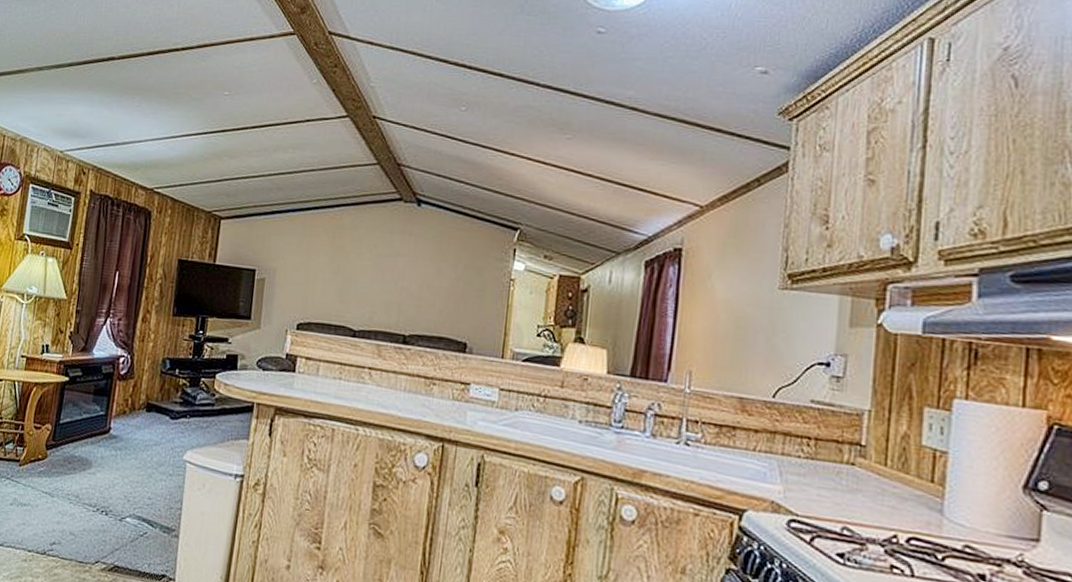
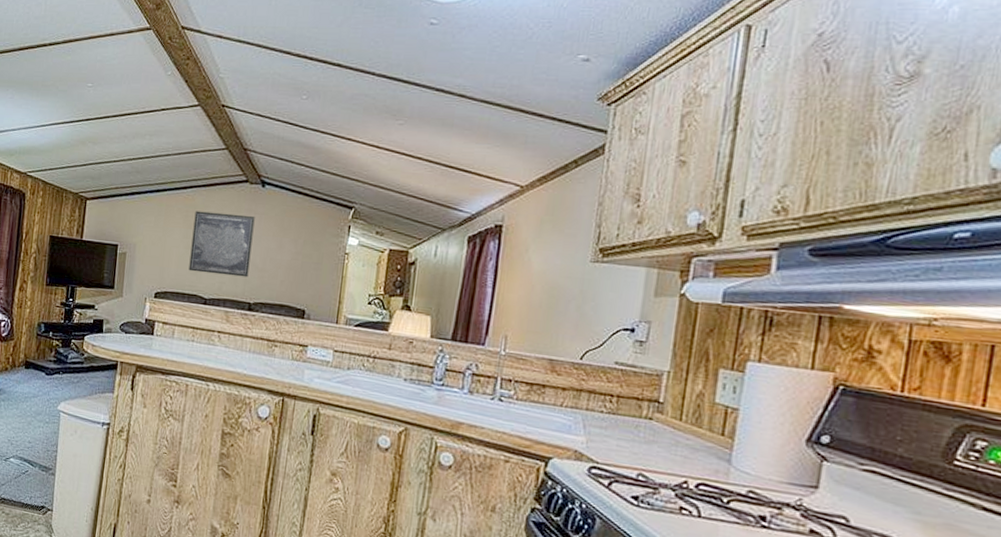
wall art: none [335,232,410,307] -> present [188,211,255,278]

